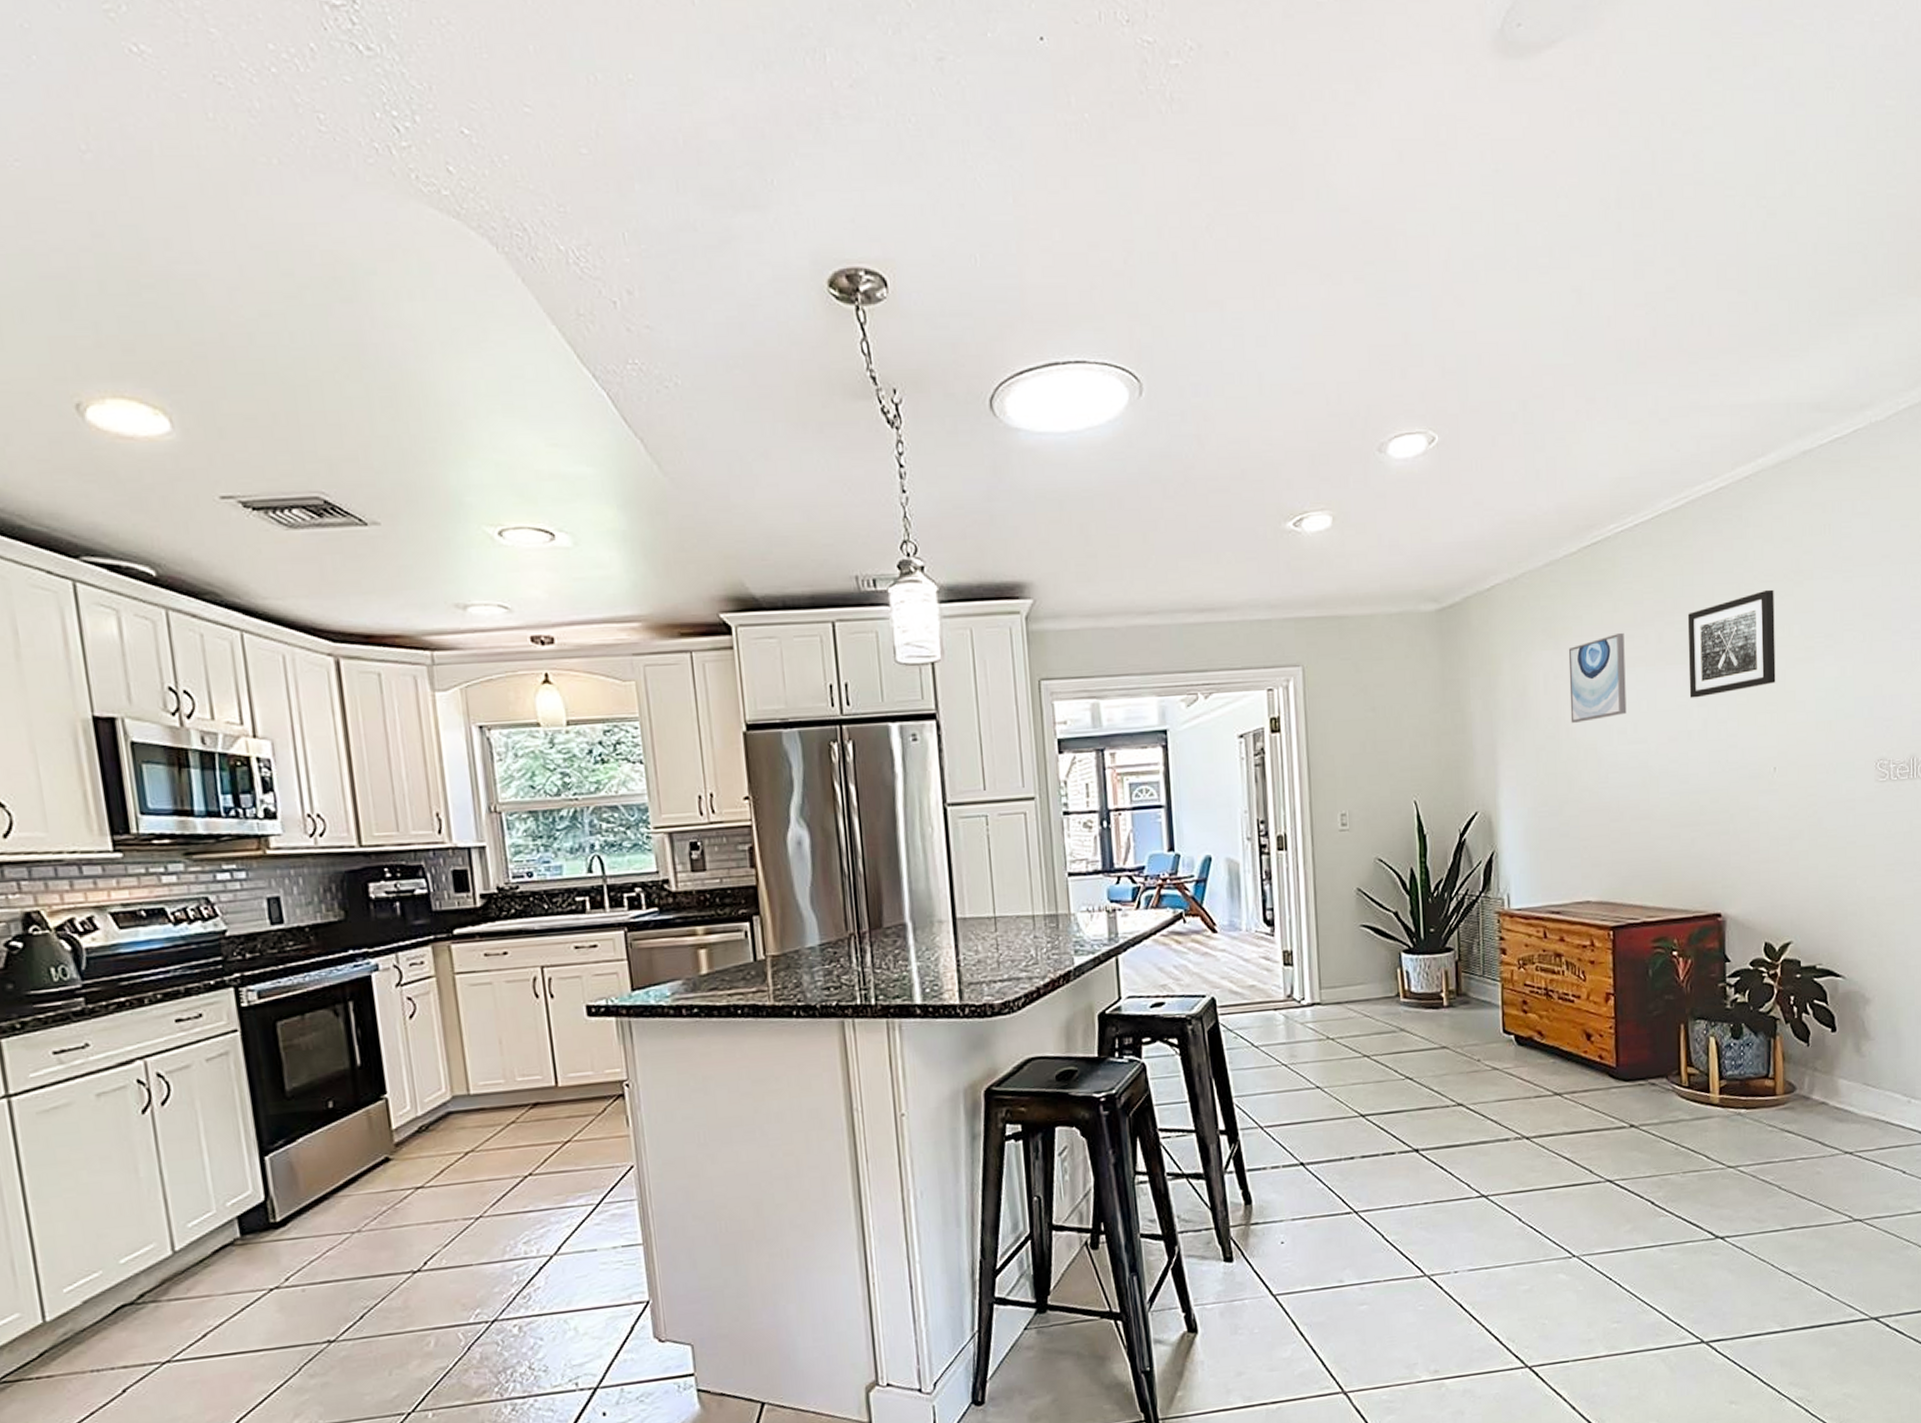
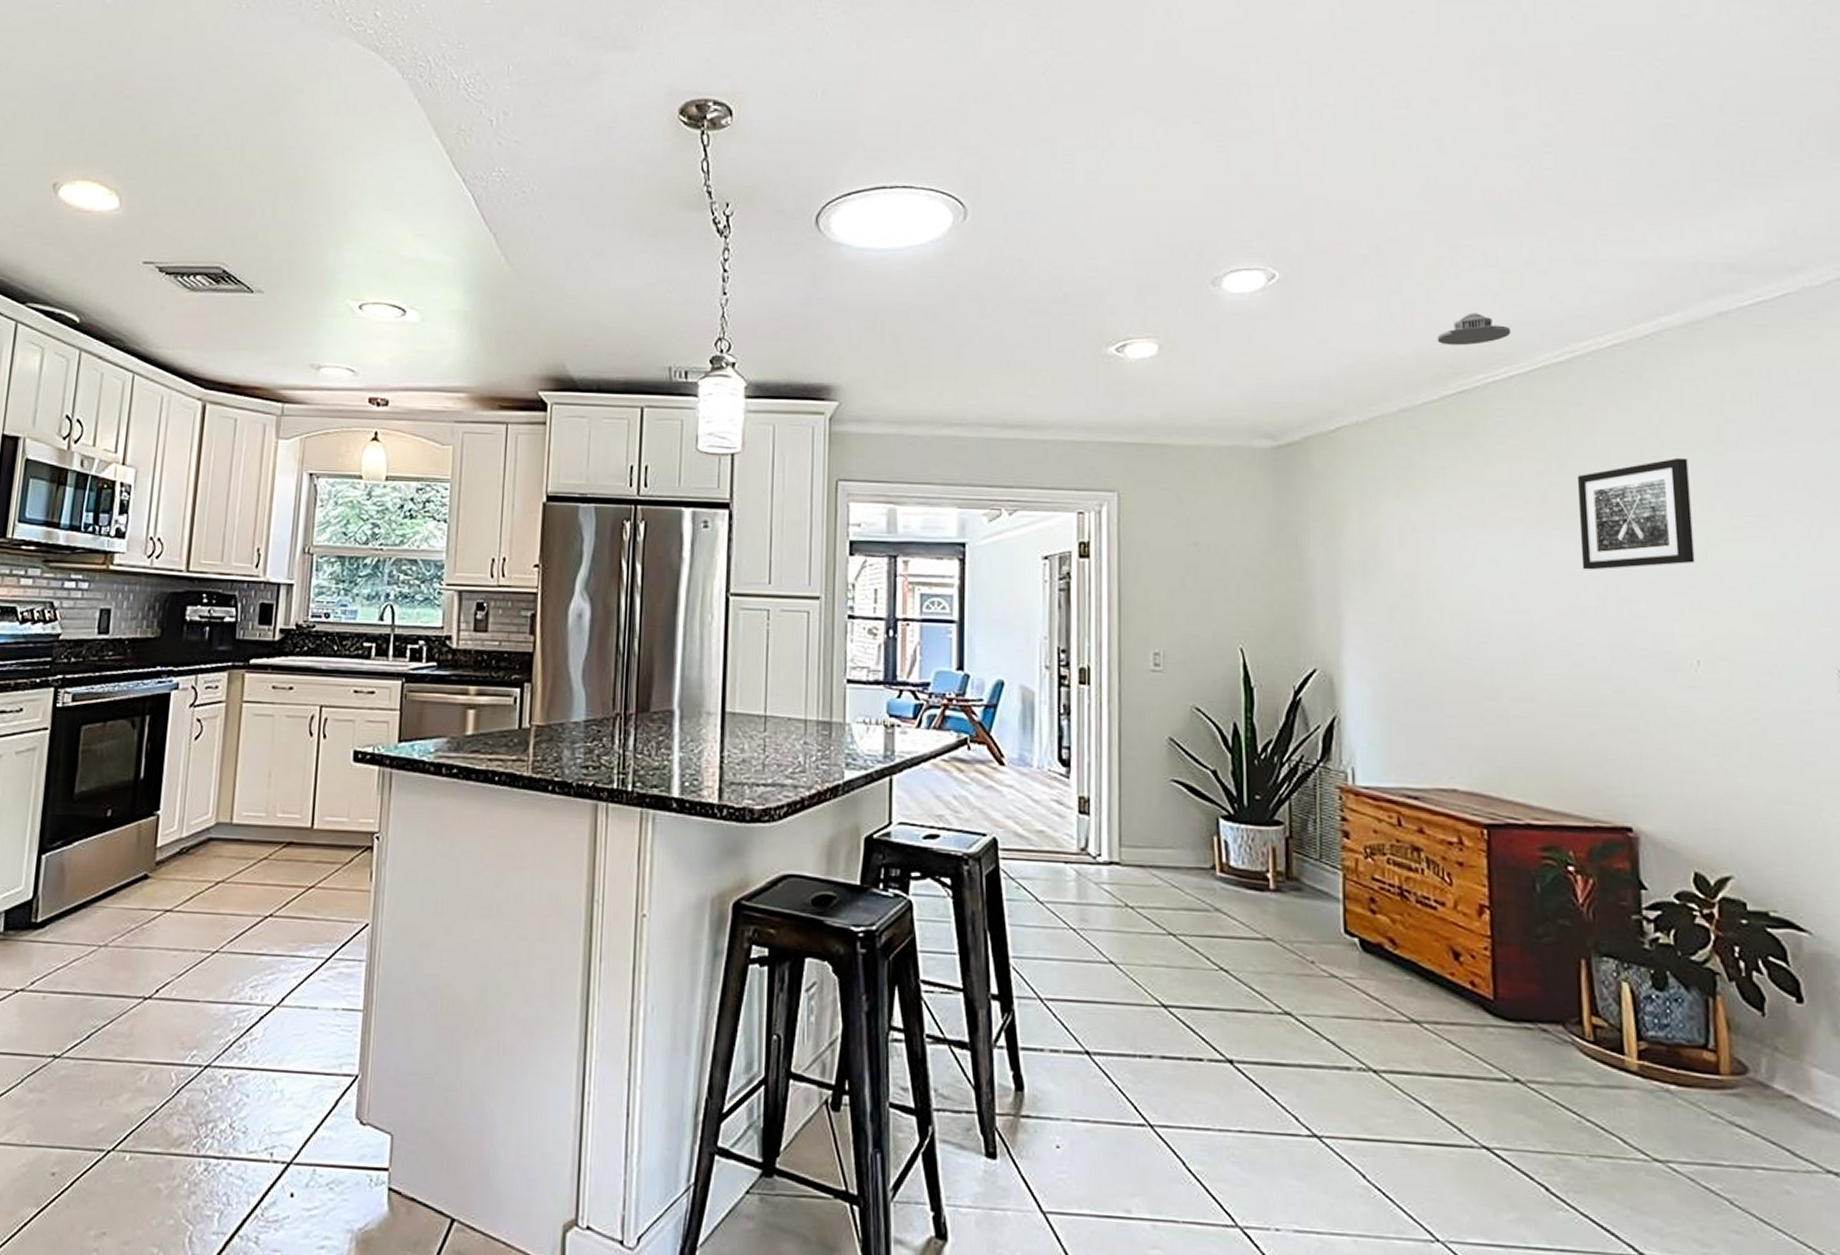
wall art: present [1568,633,1627,723] -> none [1428,490,1502,583]
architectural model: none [1575,465,1637,499] -> present [1437,313,1512,346]

